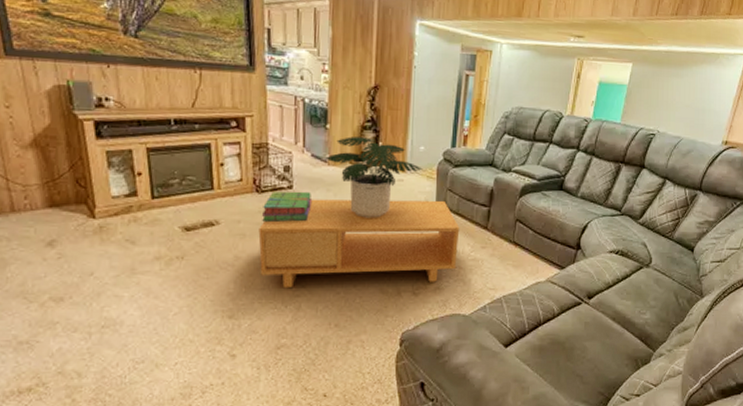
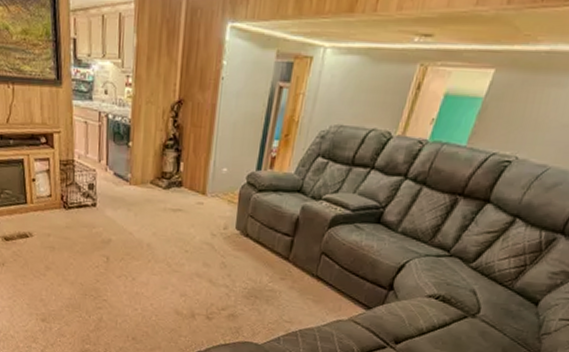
coffee table: present [258,199,460,289] -> none [66,217,259,309]
stack of books: present [262,191,313,222] -> none [69,208,114,239]
potted plant: present [325,136,423,218] -> none [127,155,224,241]

